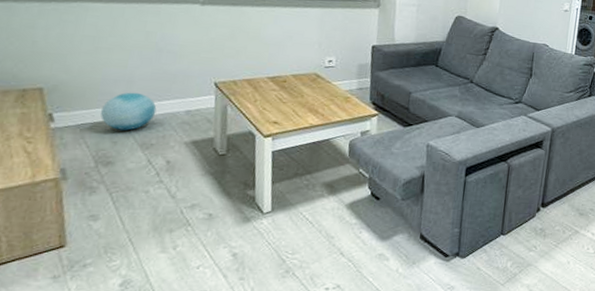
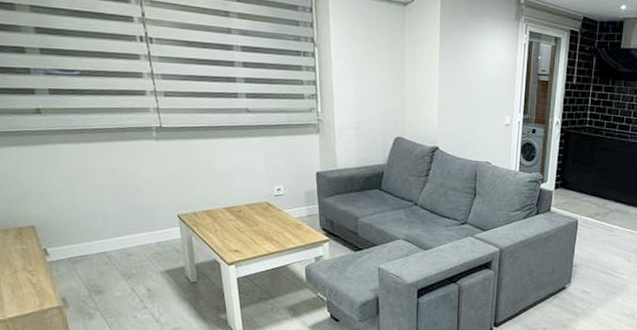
ball: present [100,92,157,131] -> none [85,227,132,262]

